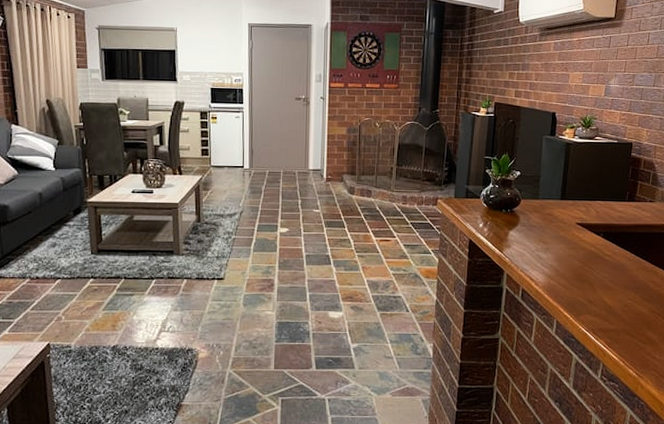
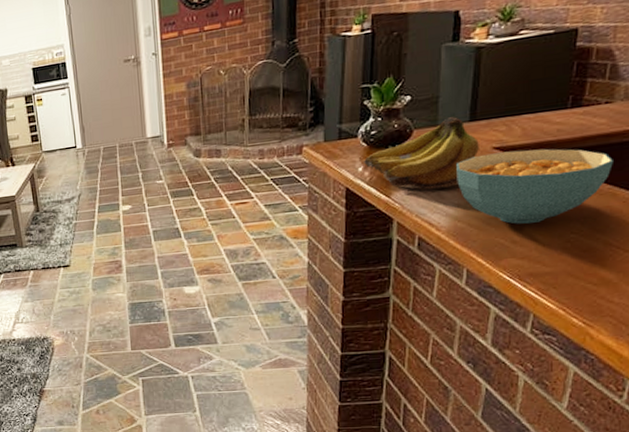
fruit: none [483,194,567,251] -> present [363,117,479,190]
cereal bowl: none [551,227,655,288] -> present [456,148,613,224]

